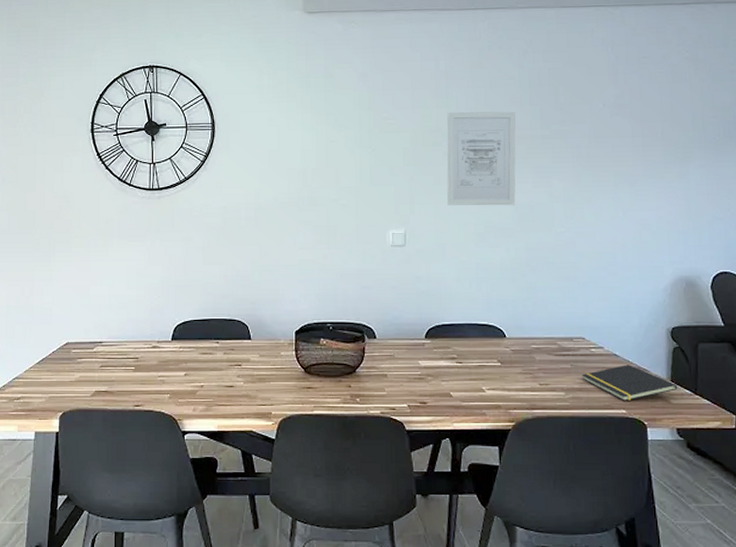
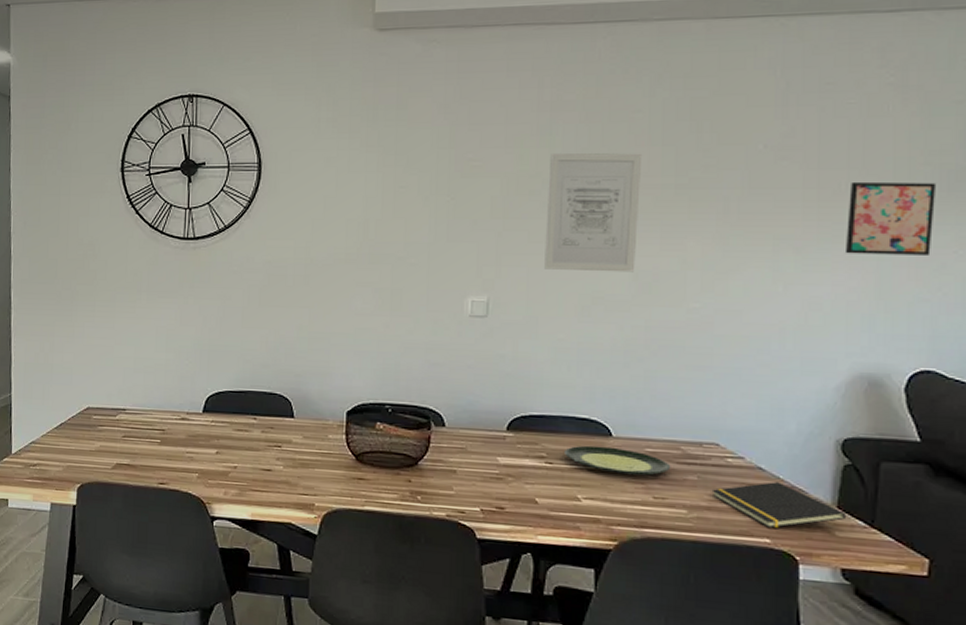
plate: none [471,346,551,367] -> present [565,445,671,476]
wall art: none [663,131,722,186] -> present [844,181,935,255]

